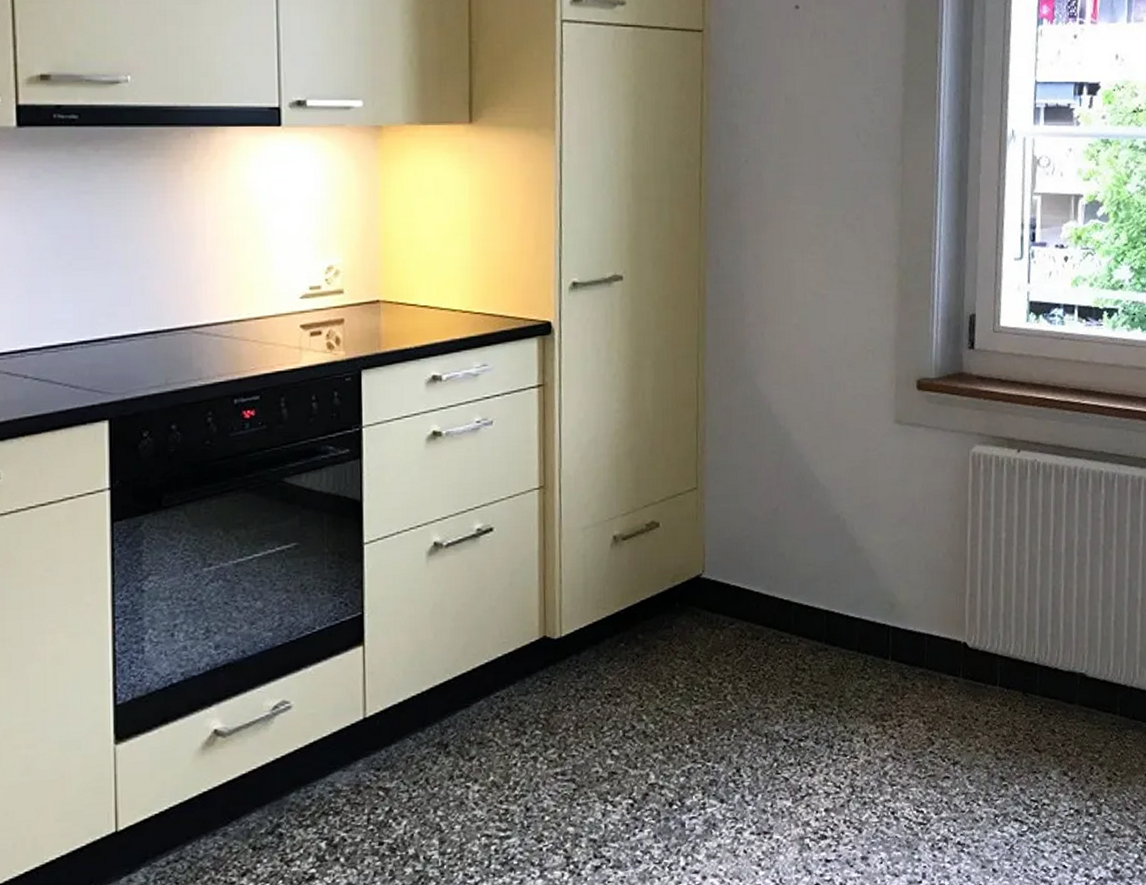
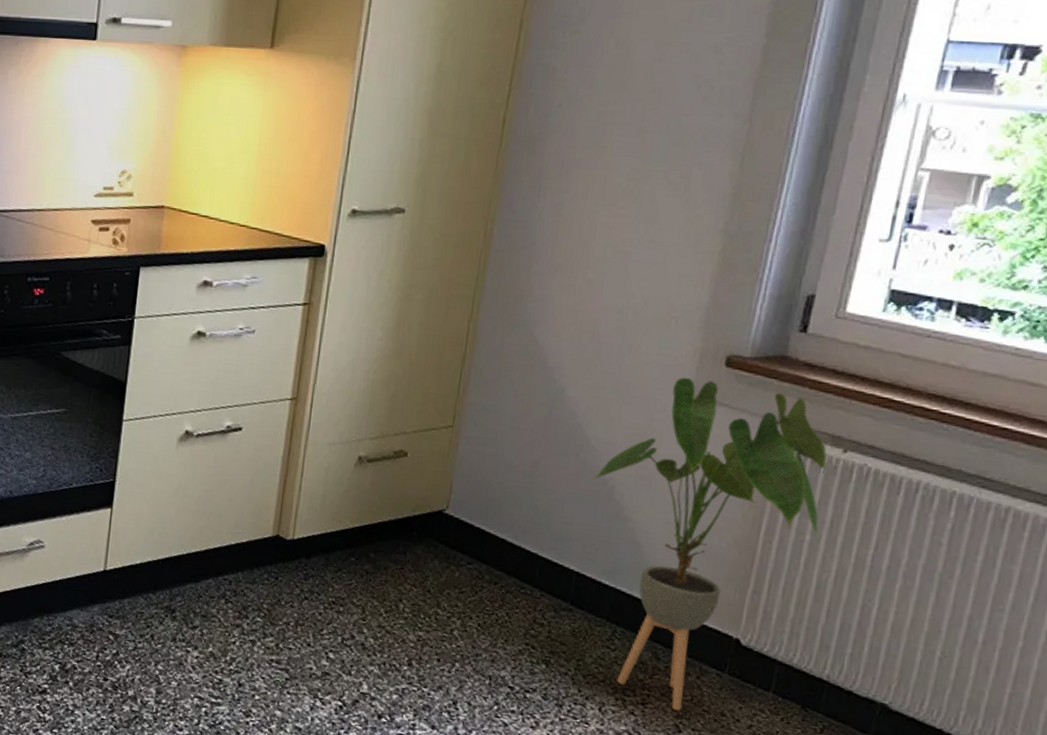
house plant: none [824,405,1013,724] -> present [590,378,827,711]

